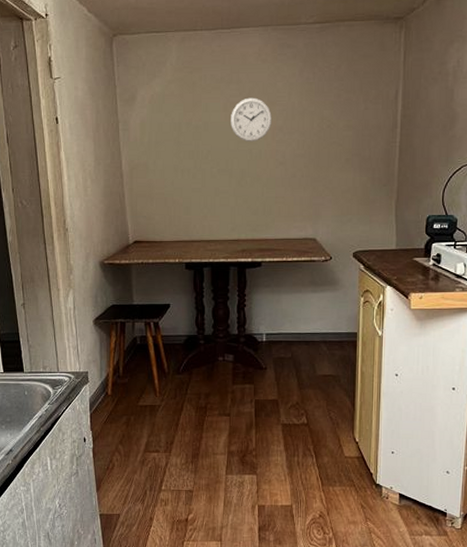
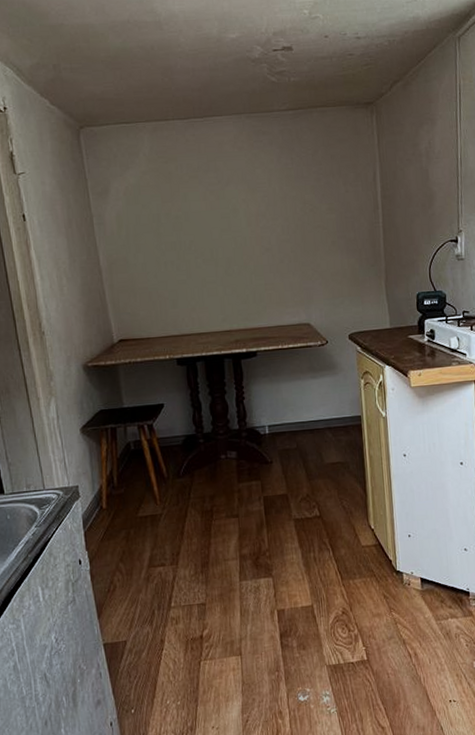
wall clock: present [231,97,272,143] -> none [211,185,254,230]

